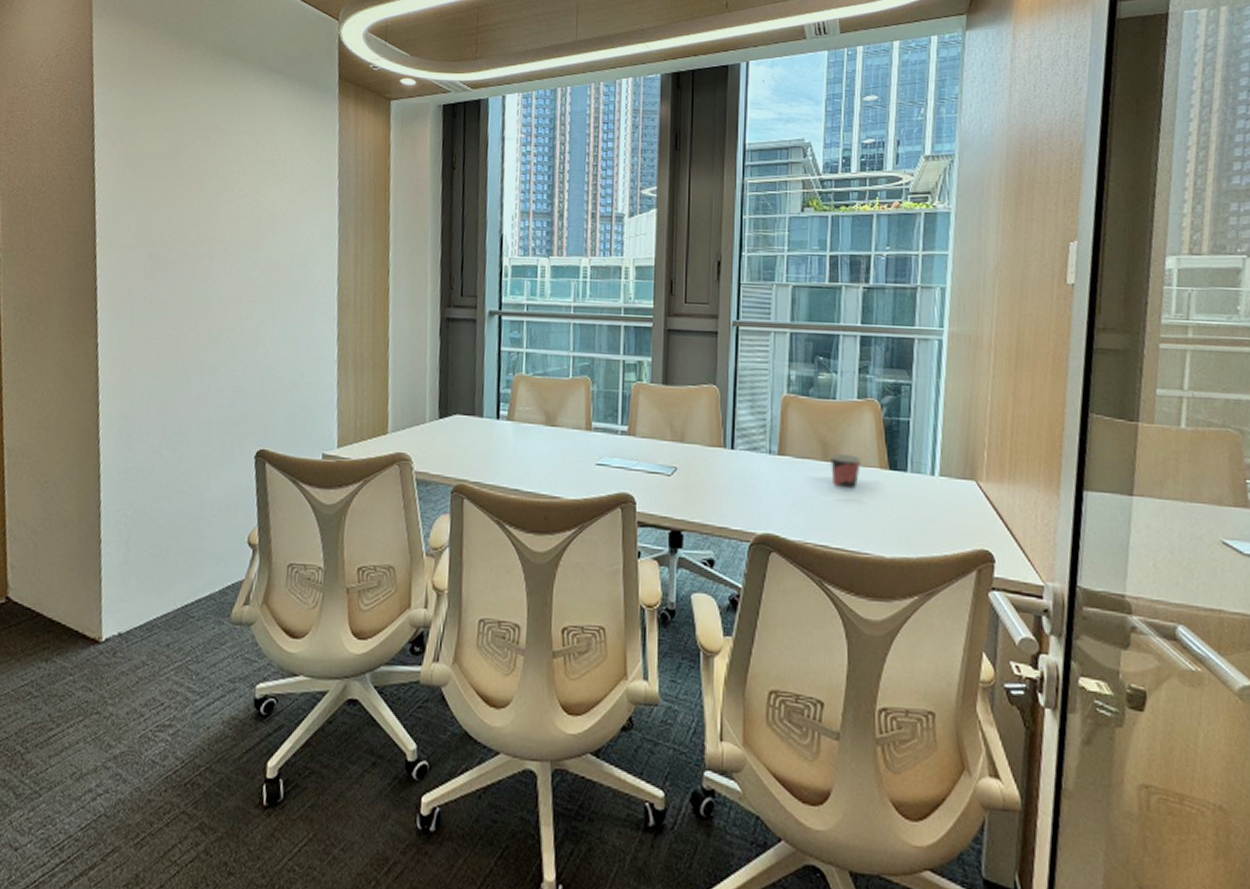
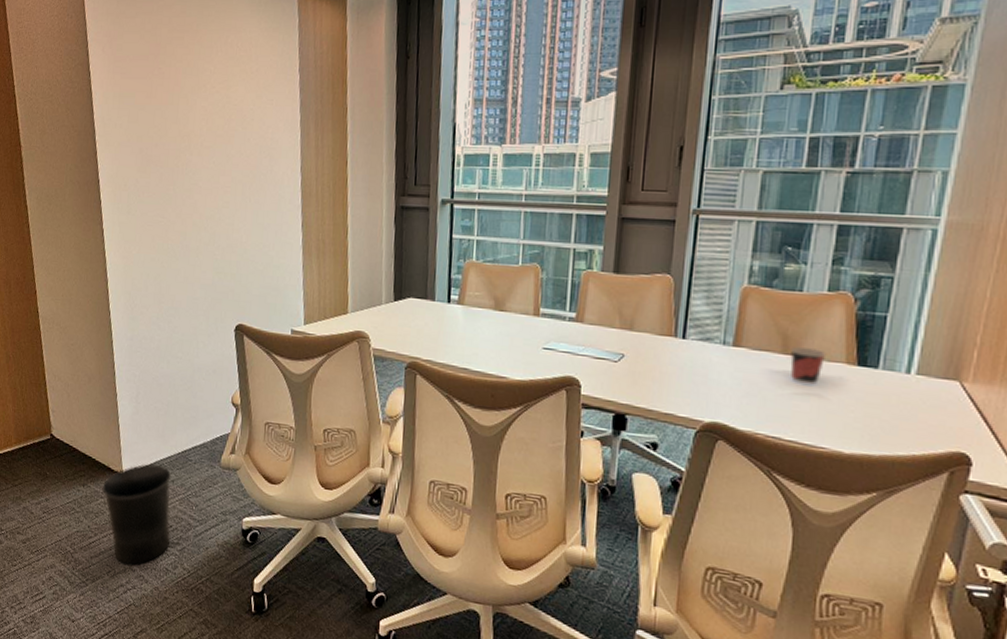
waste bin: none [71,624,166,763] -> present [102,463,171,566]

